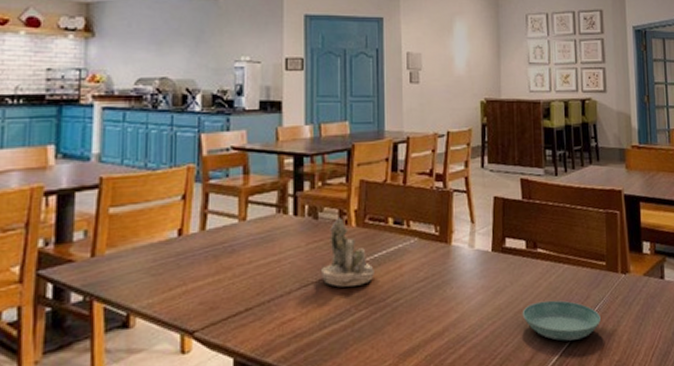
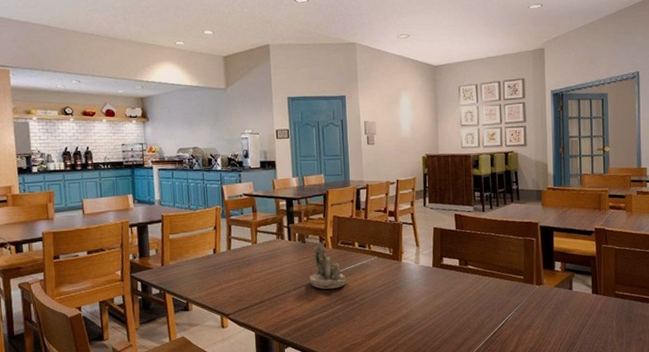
saucer: present [522,300,601,341] -> none [456,302,518,332]

